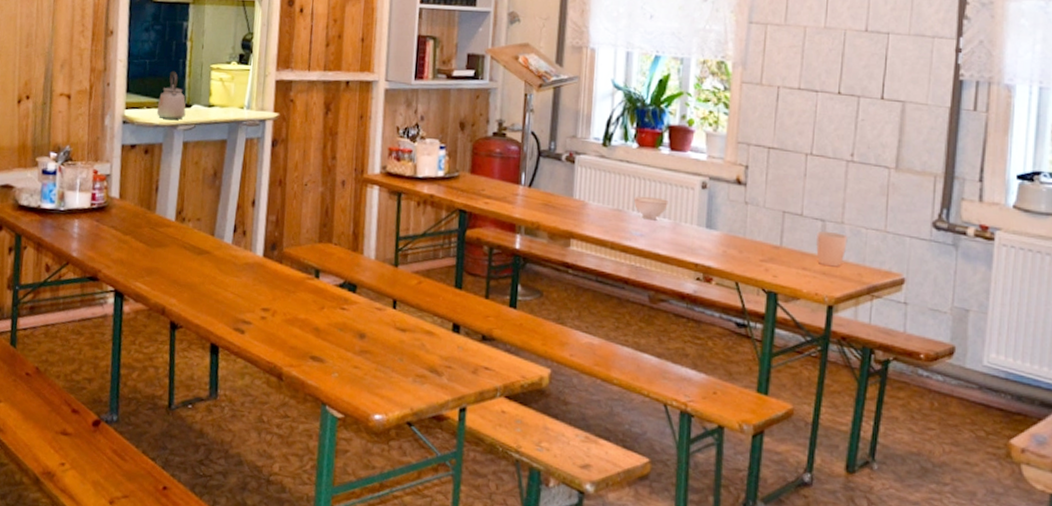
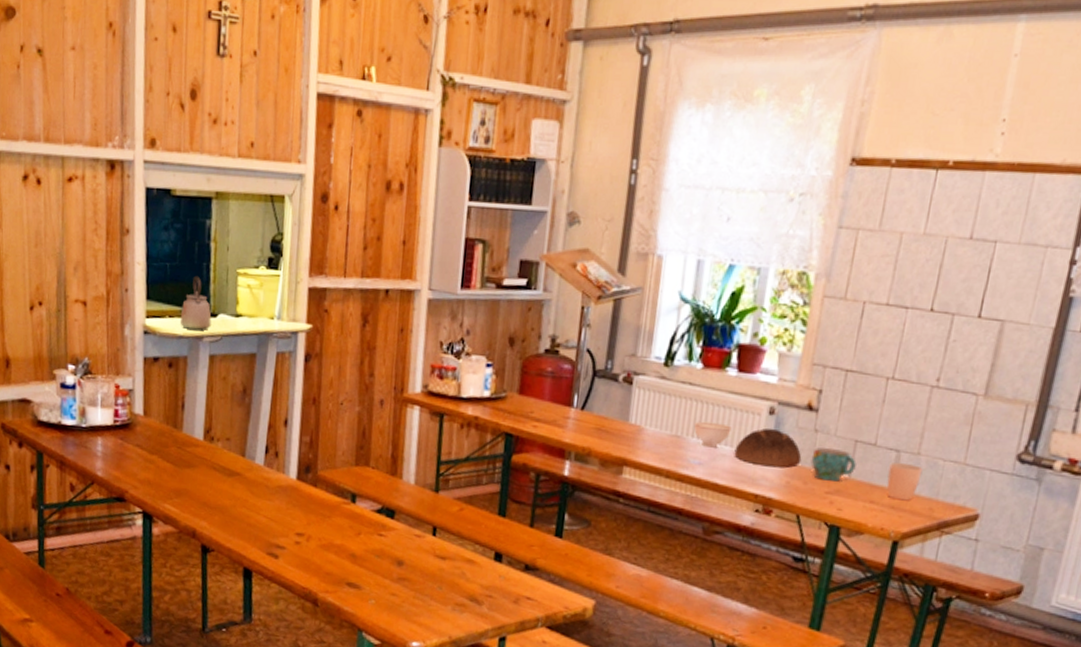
bread: none [672,201,736,239] -> present [734,428,802,469]
cup: none [744,218,786,250] -> present [810,447,857,482]

